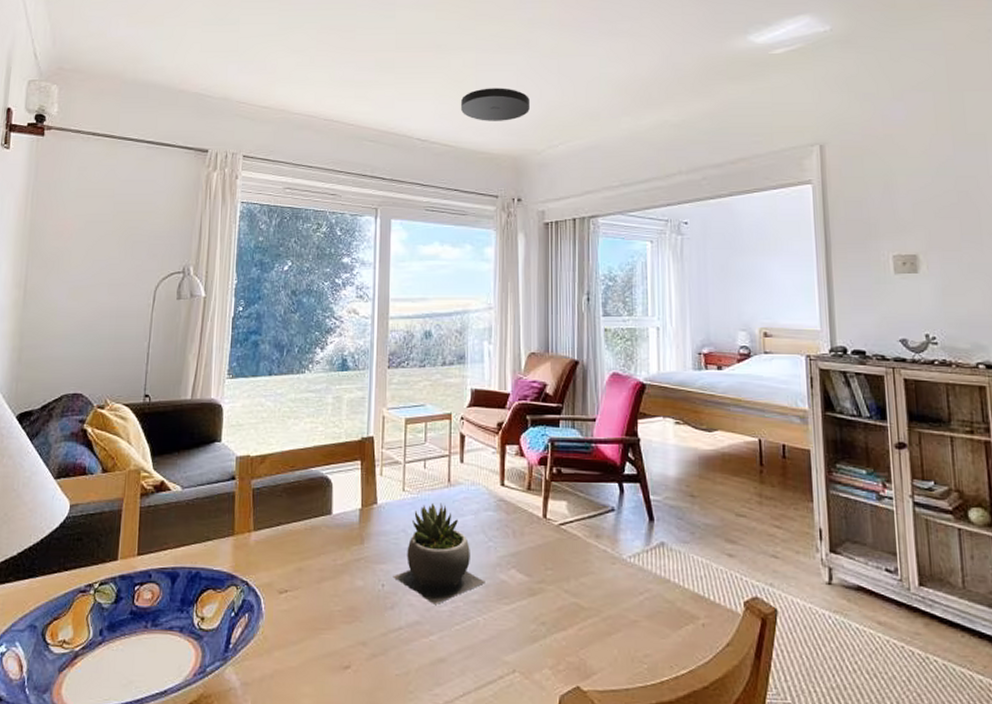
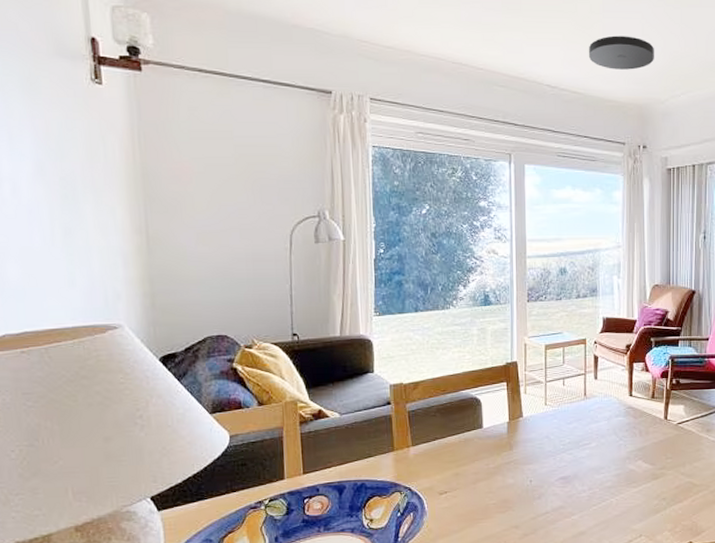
succulent plant: present [393,502,485,604] -> none [539,413,617,492]

